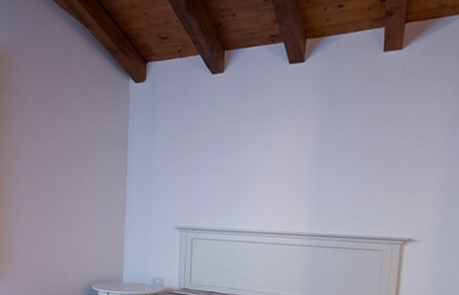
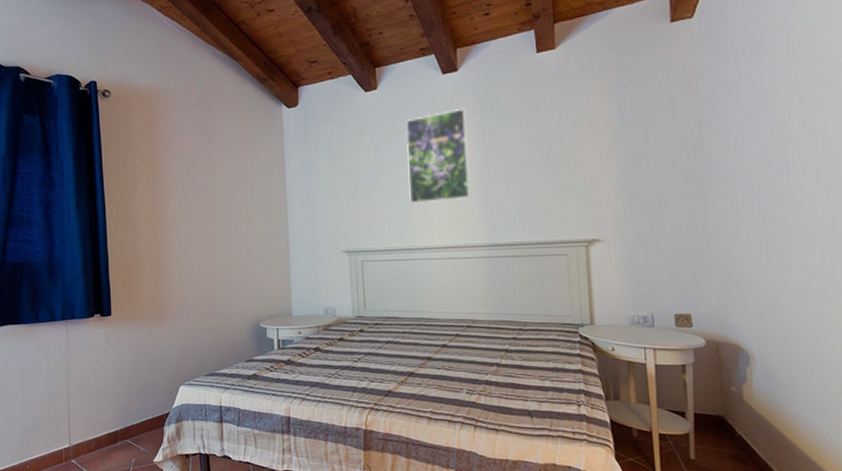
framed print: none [243,100,307,190] -> present [405,108,471,204]

